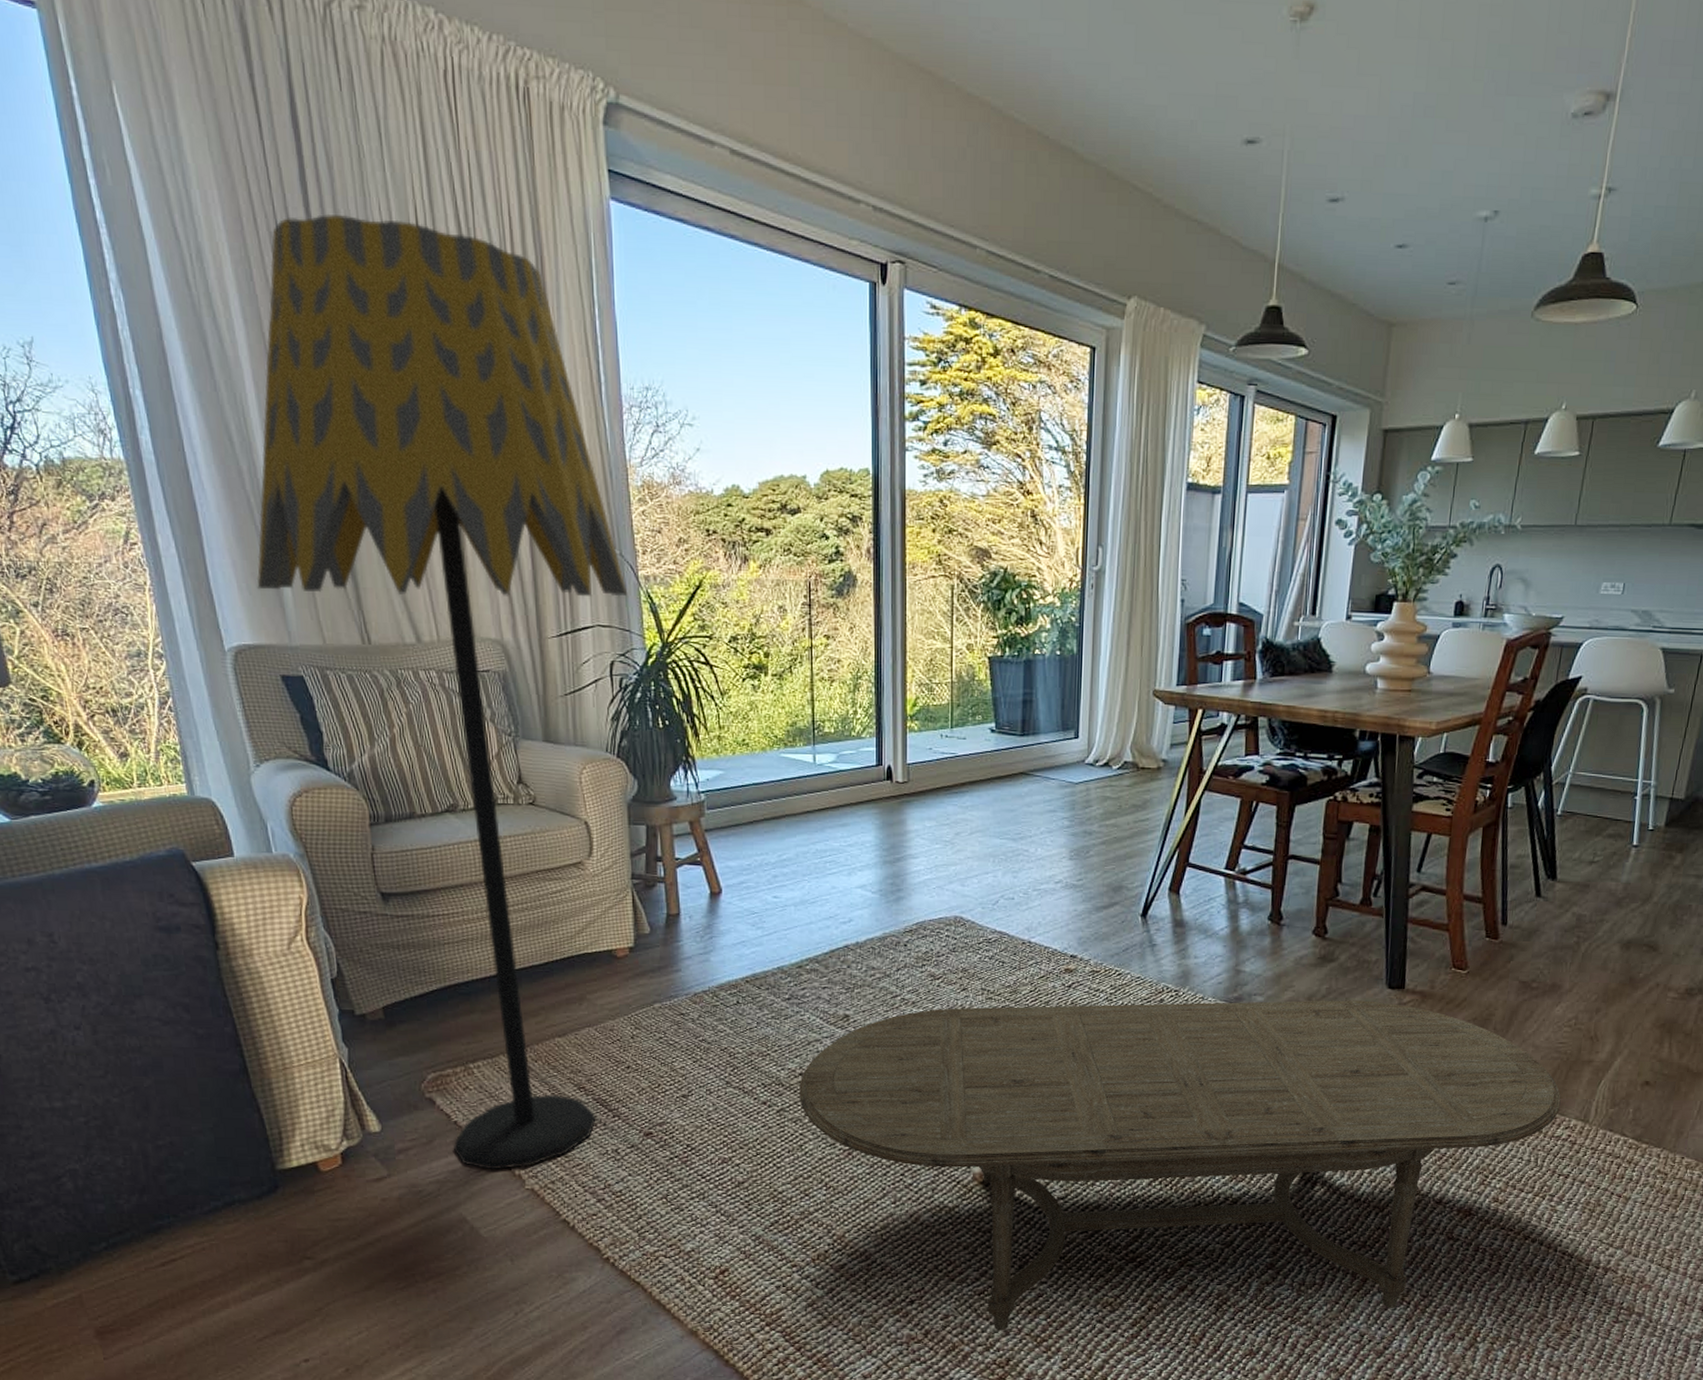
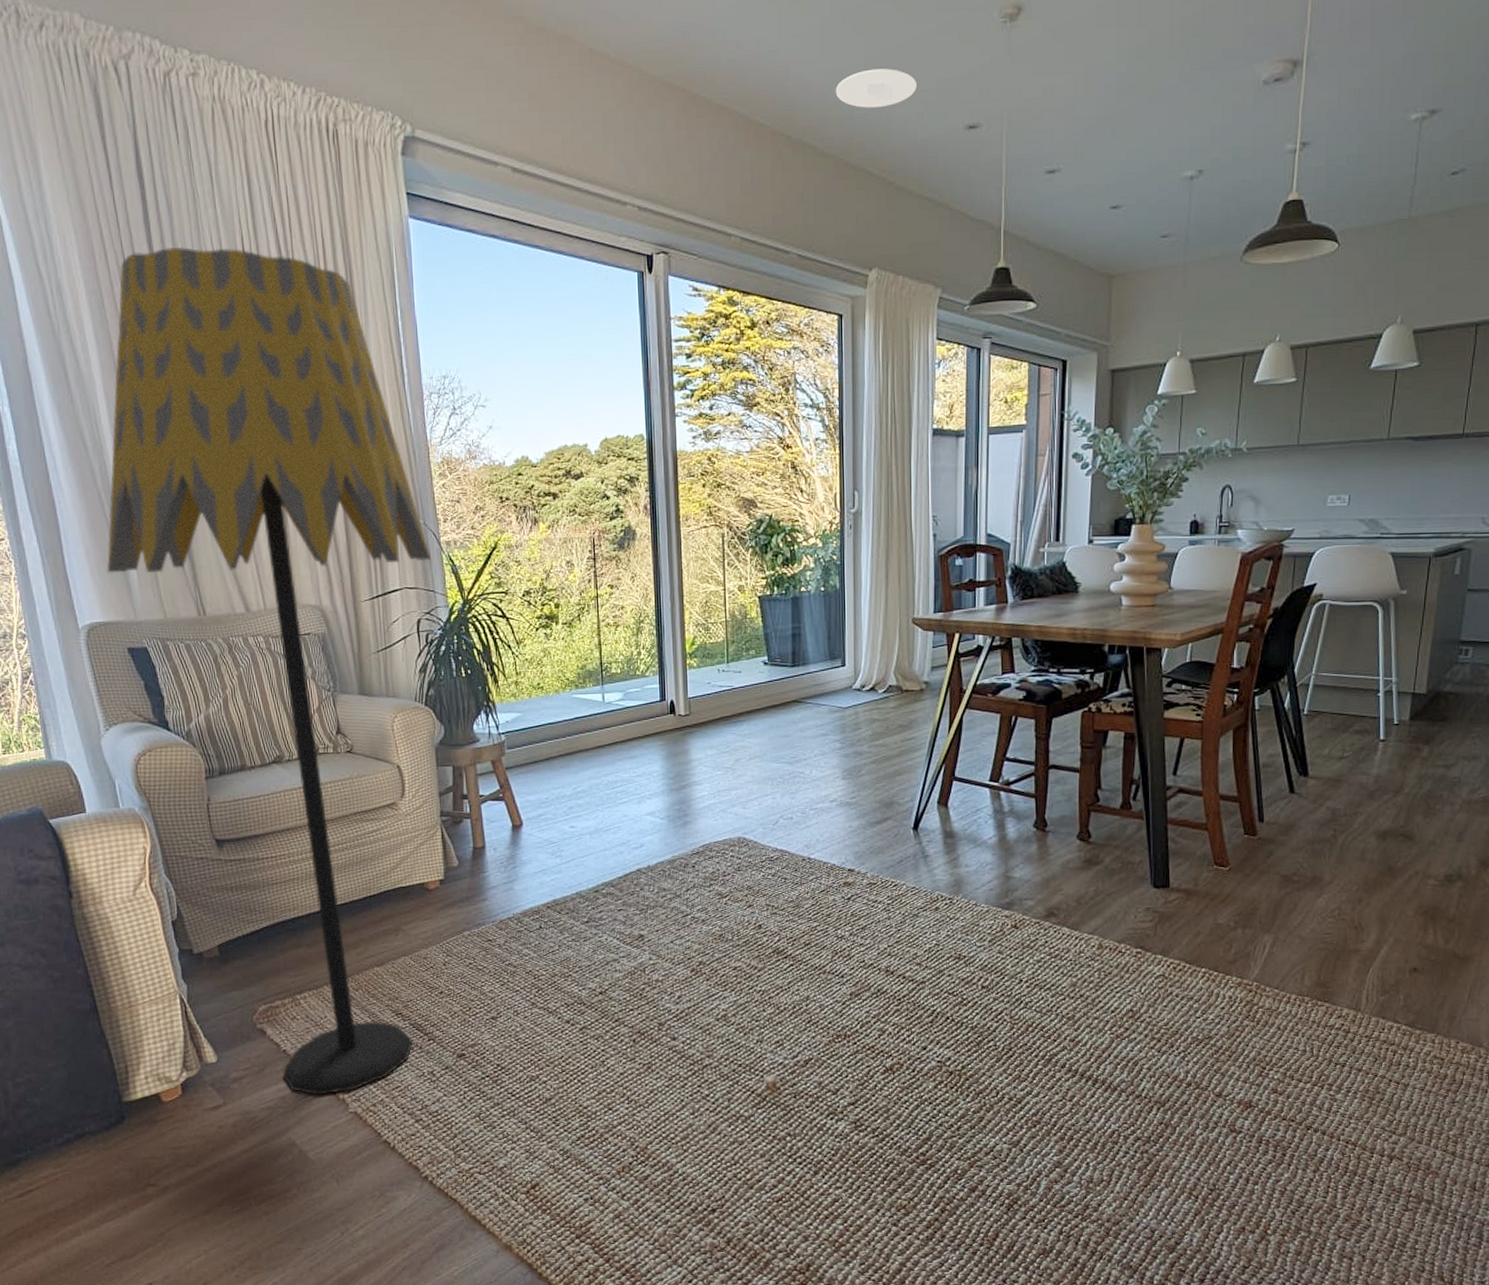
coffee table: present [799,1000,1561,1331] -> none [600,900,1331,1237]
recessed light: none [1101,65,1192,111] -> present [835,69,916,108]

